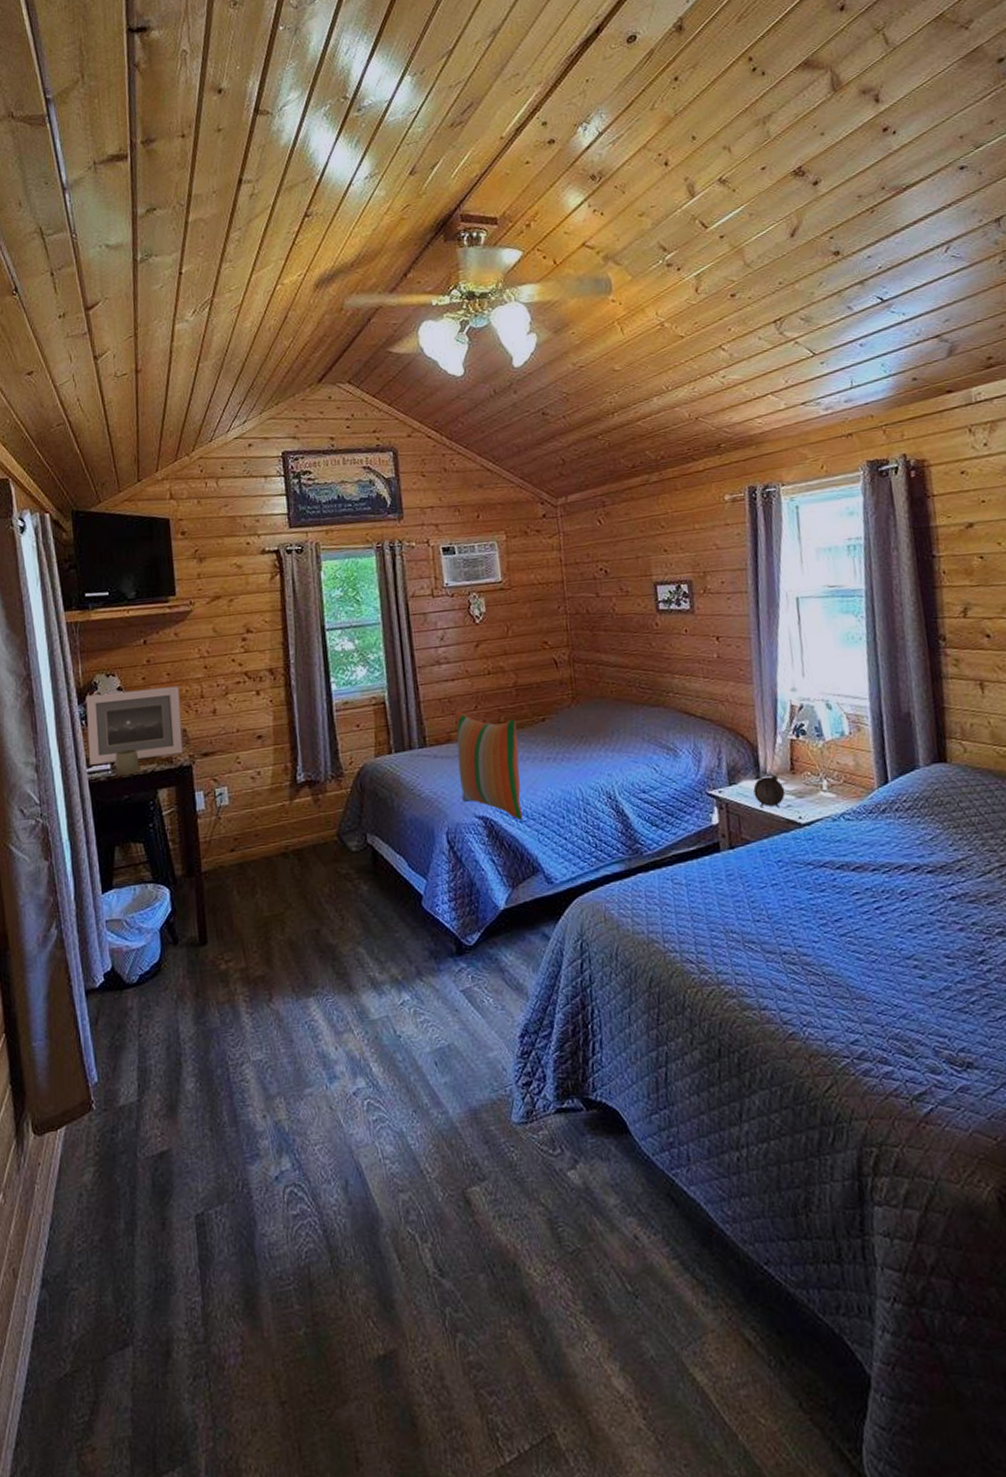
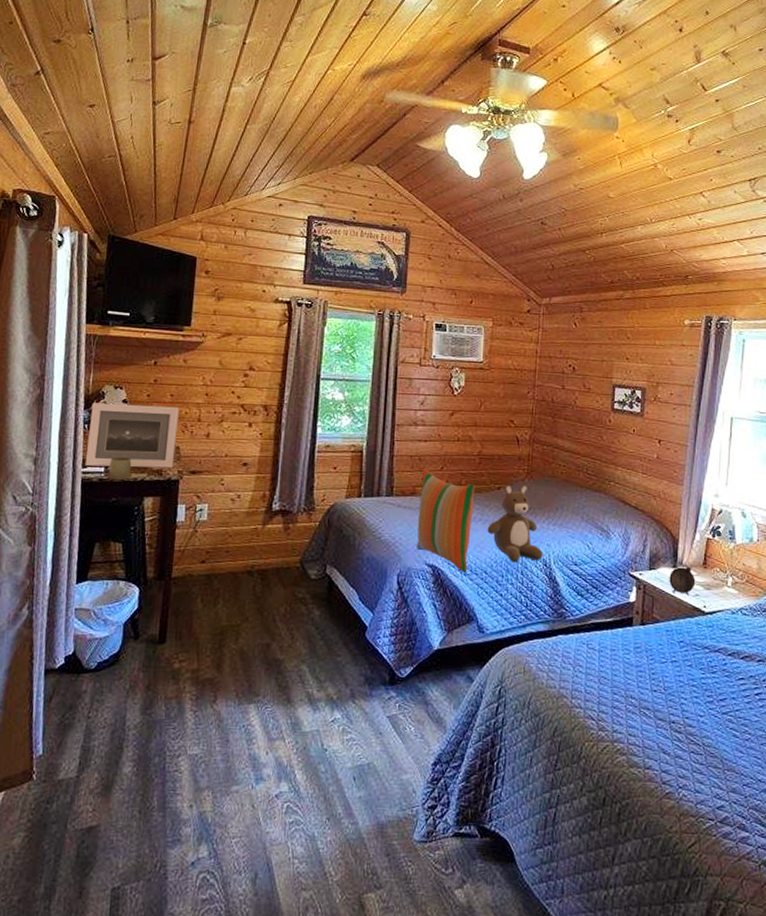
teddy bear: none [537,711,606,800] -> present [487,485,543,563]

